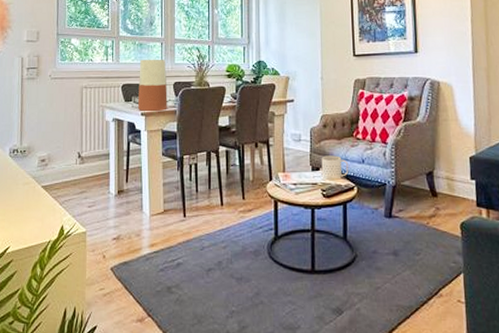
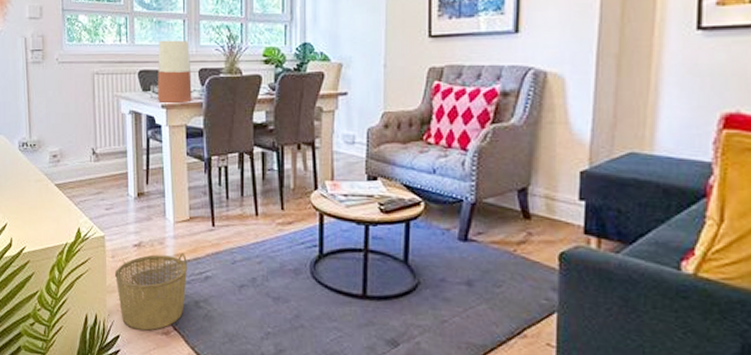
basket: none [93,242,161,319] -> present [114,252,187,331]
mug: present [321,155,349,181] -> none [379,162,415,194]

